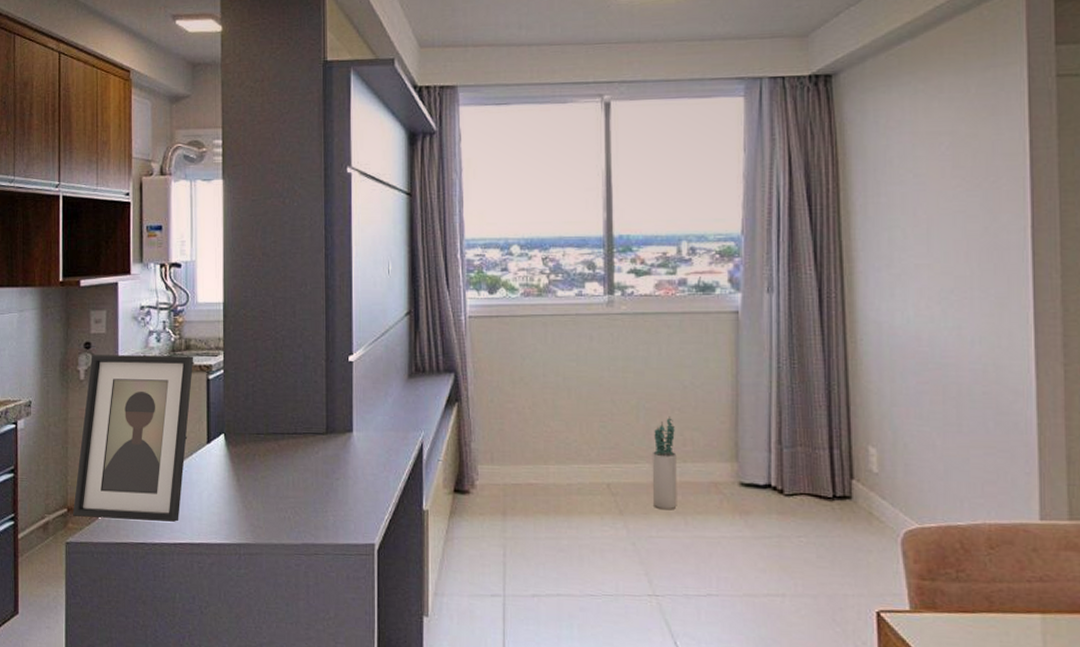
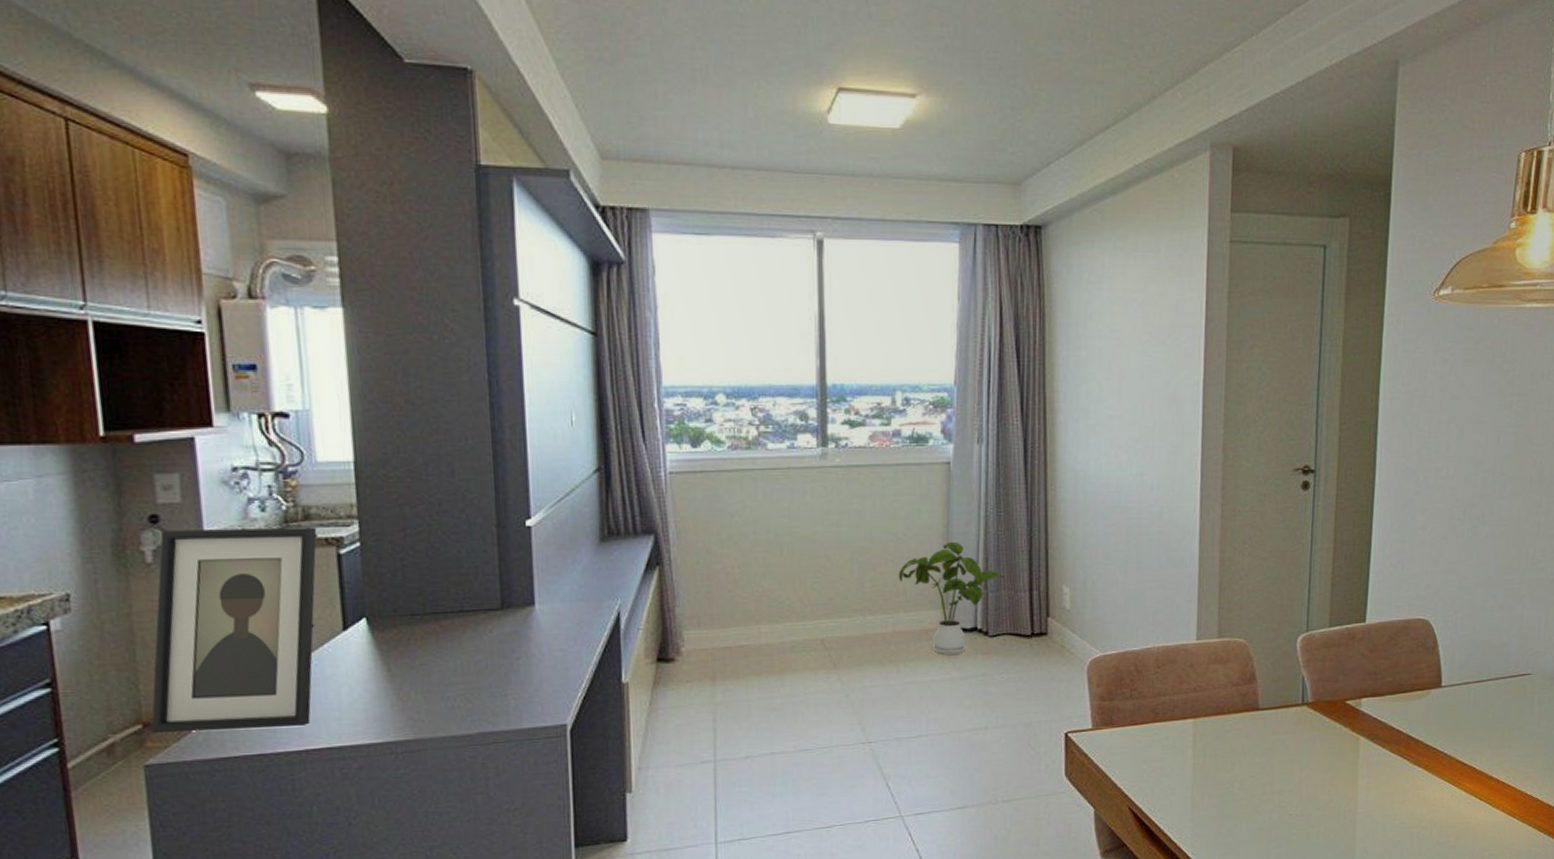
vase: present [652,416,677,510] -> none [865,568,890,660]
house plant: none [685,392,802,513] -> present [898,541,1006,656]

